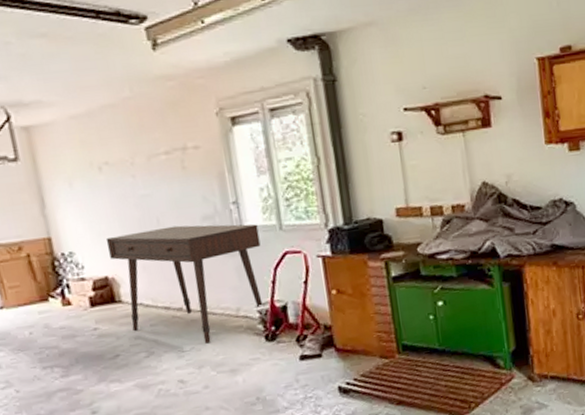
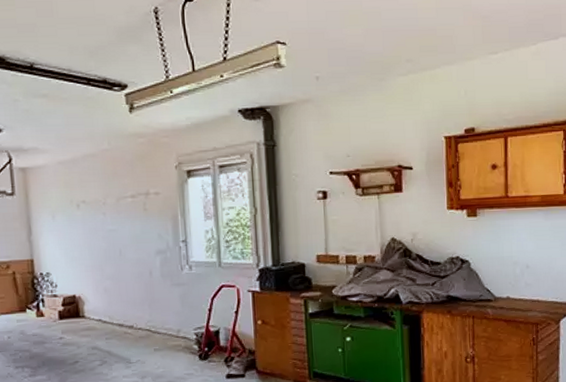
desk: present [106,224,265,344] -> none [77,257,202,358]

